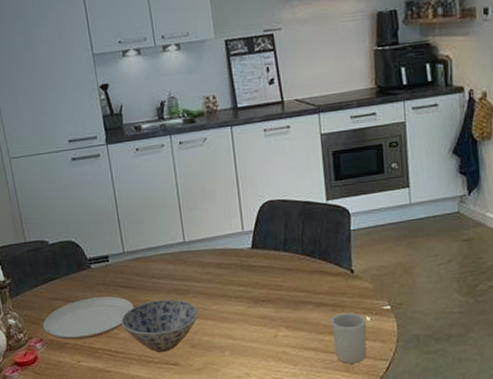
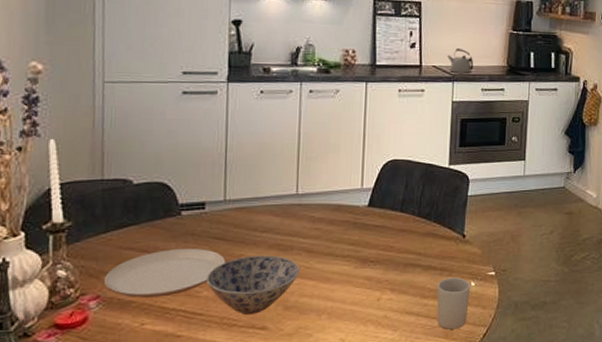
kettle: none [309,76,339,104] -> present [447,49,474,74]

